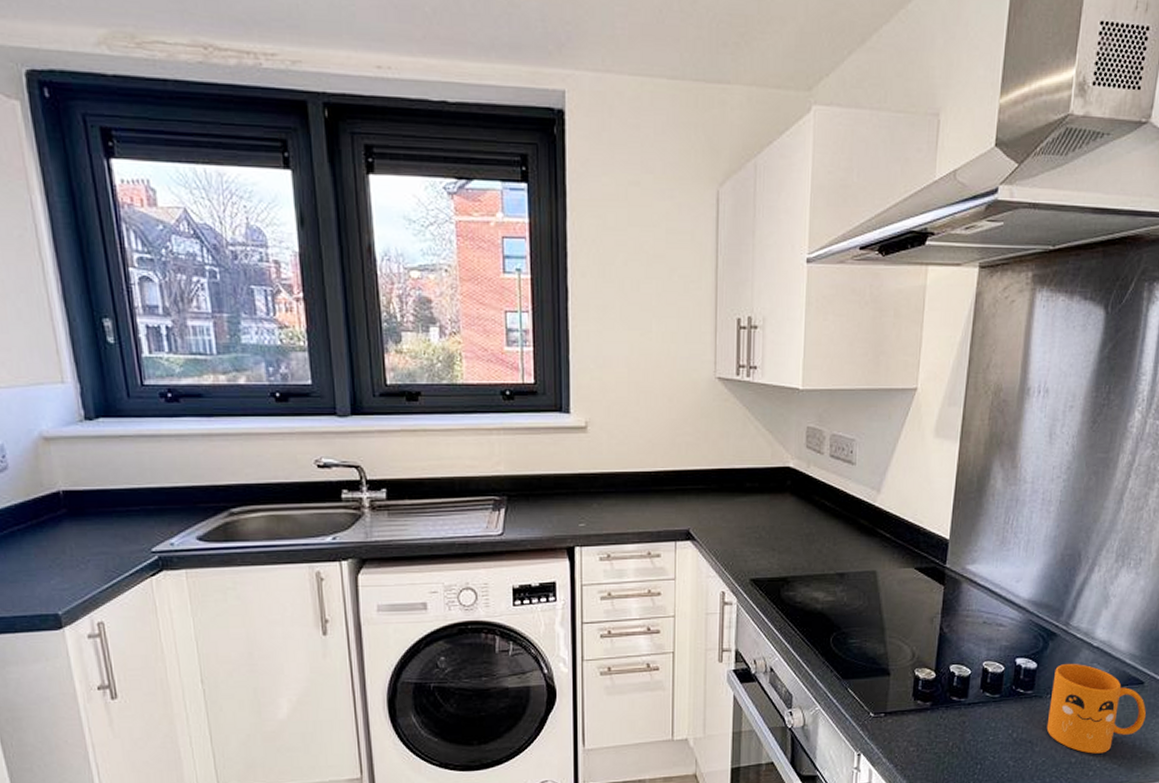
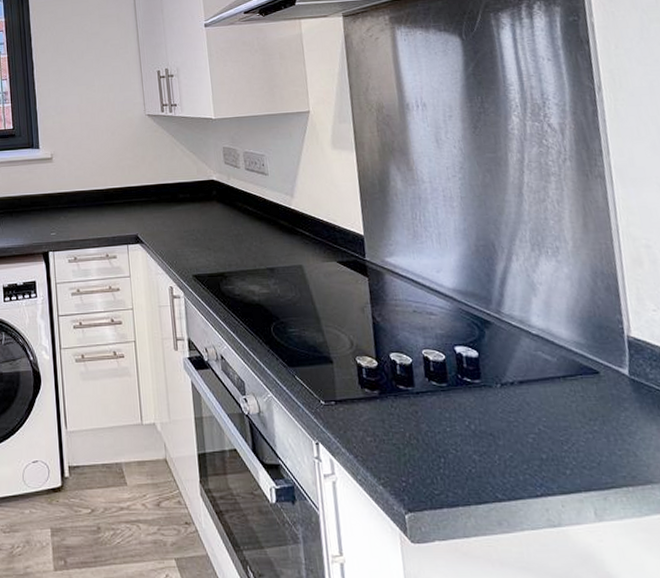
mug: present [1046,664,1146,754] -> none [498,352,613,450]

